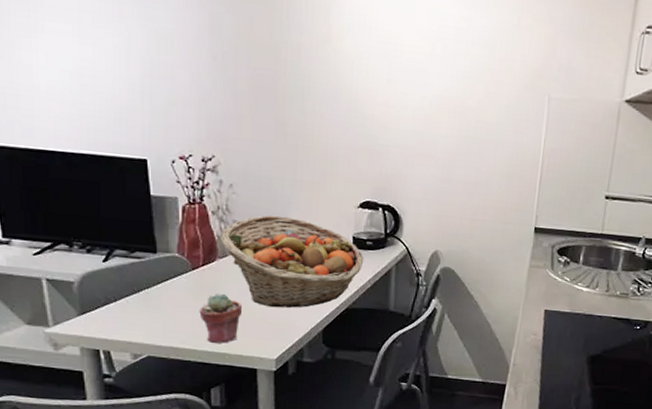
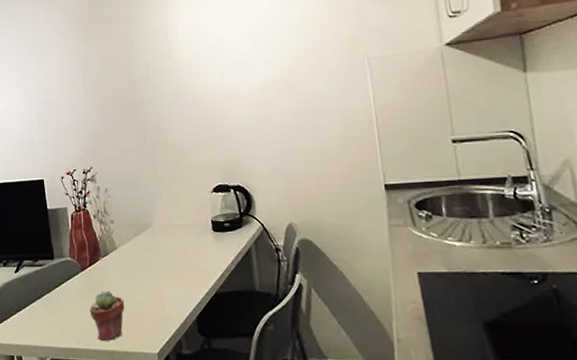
fruit basket: present [220,215,364,308] -> none [101,210,225,300]

